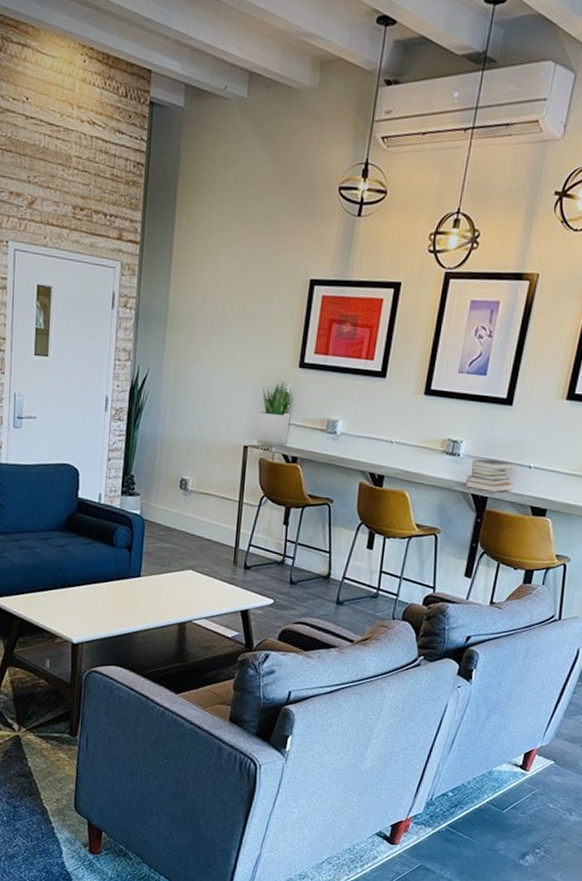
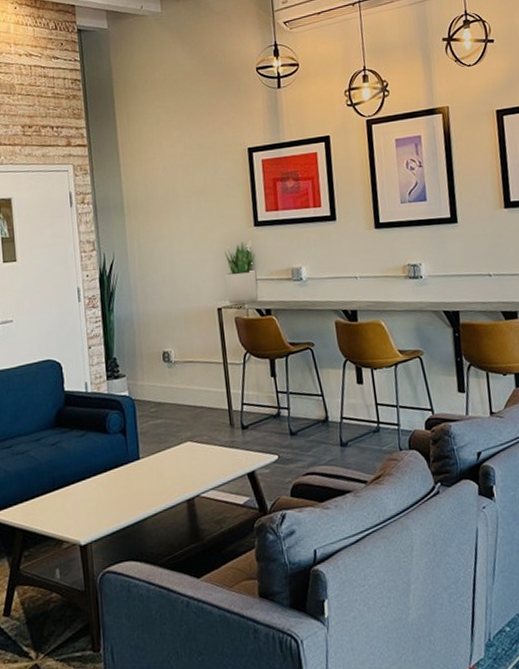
books: present [464,459,514,493] -> none [434,274,480,306]

